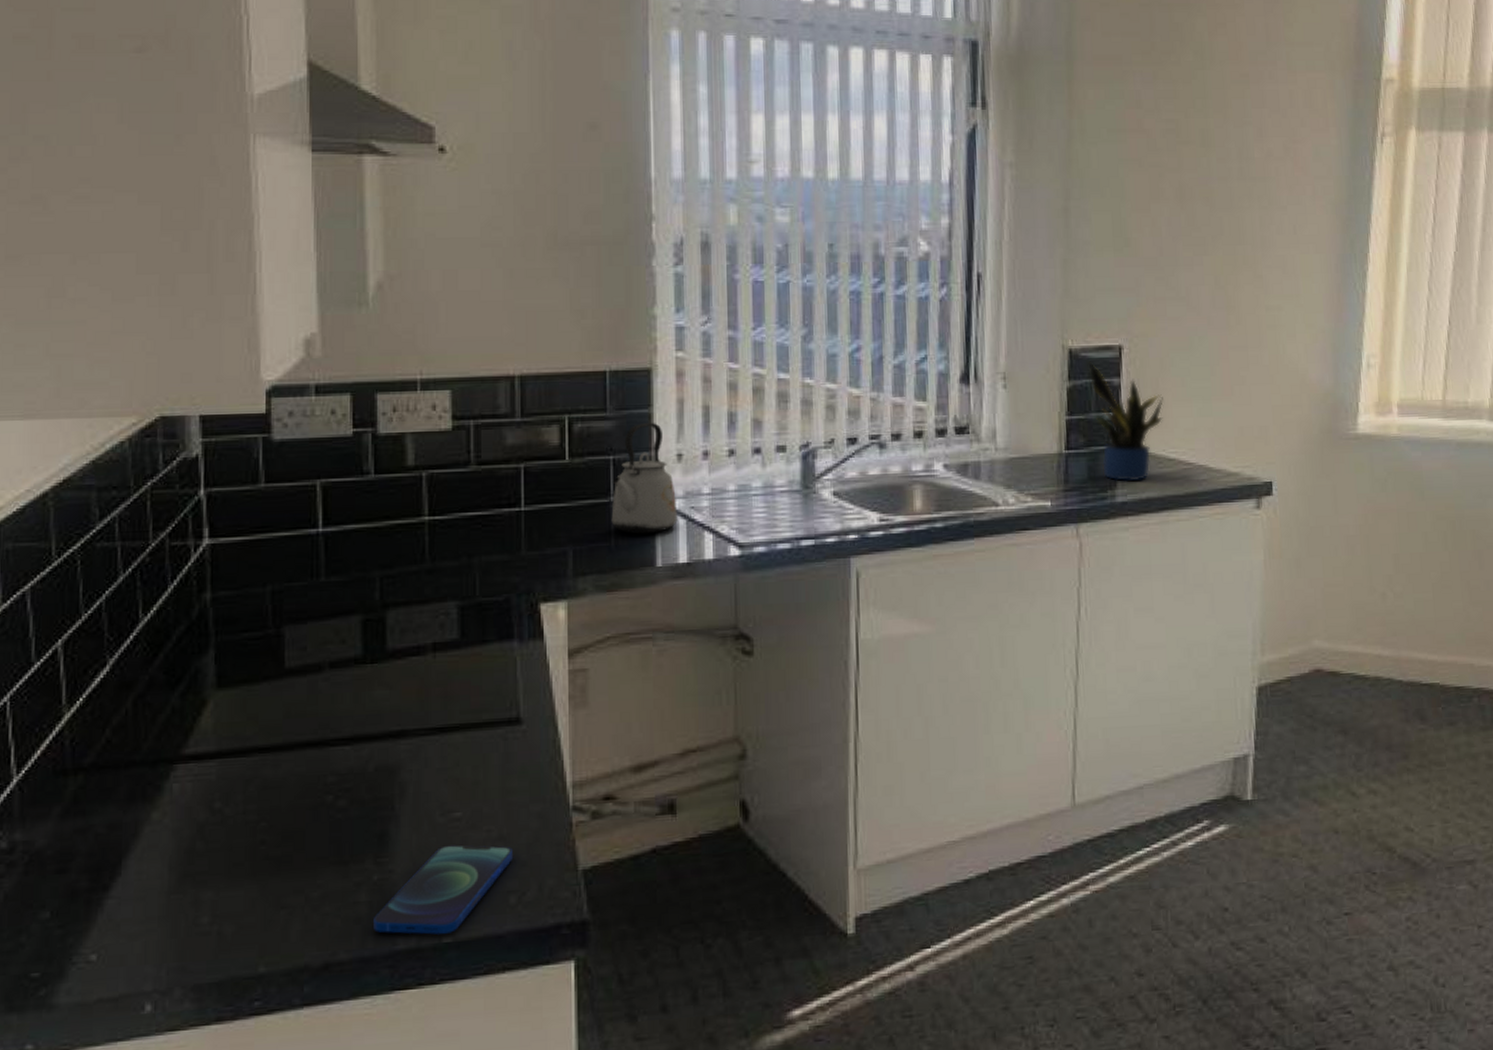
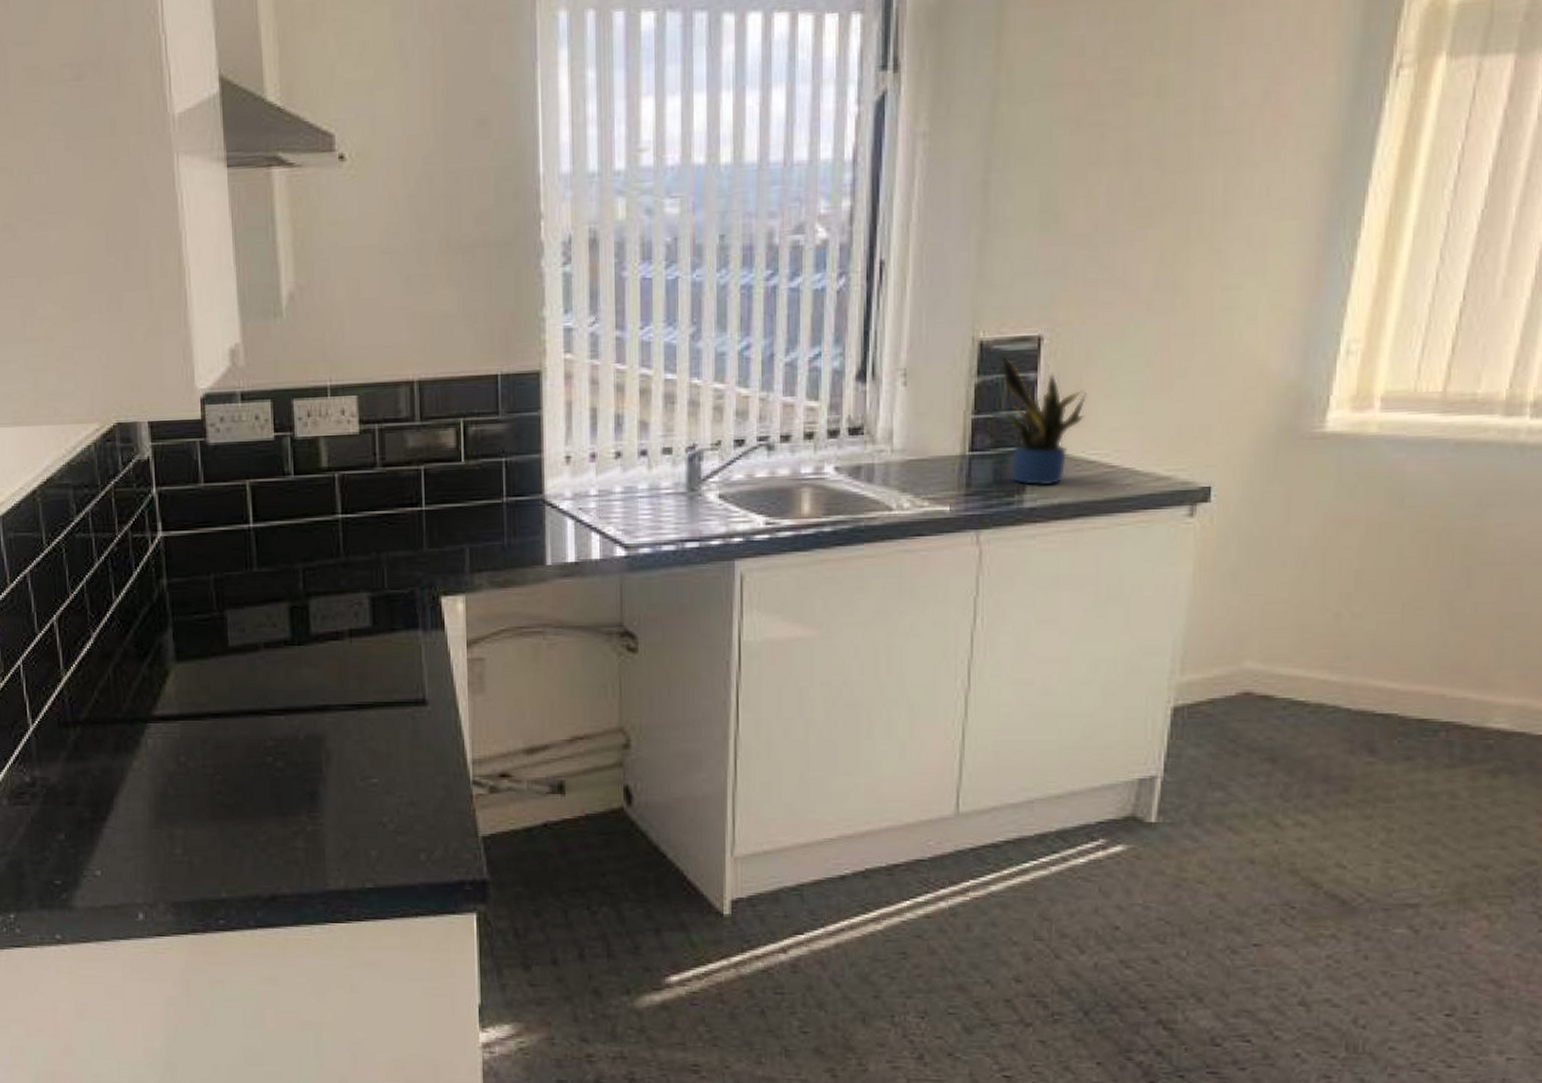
smartphone: present [374,845,512,935] -> none [309,806,422,880]
kettle: present [611,422,678,535] -> none [504,424,566,534]

